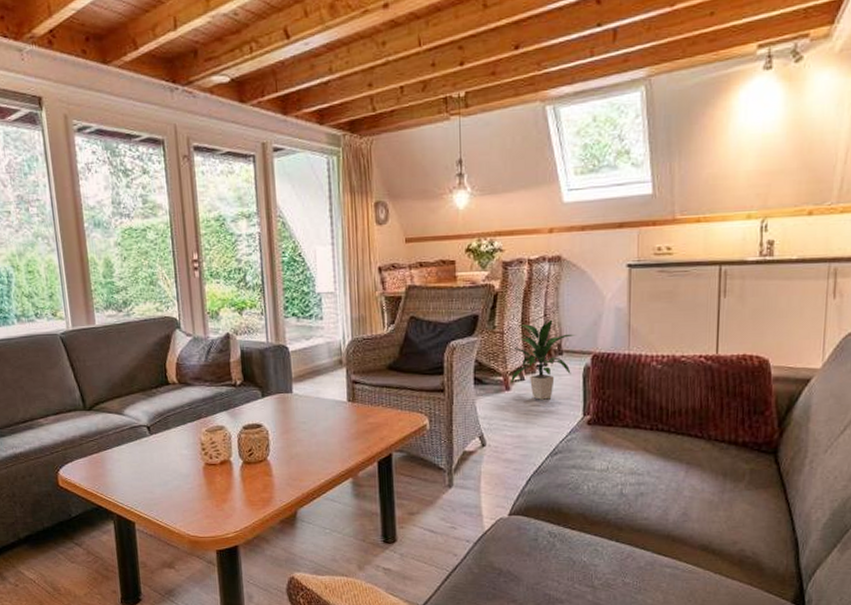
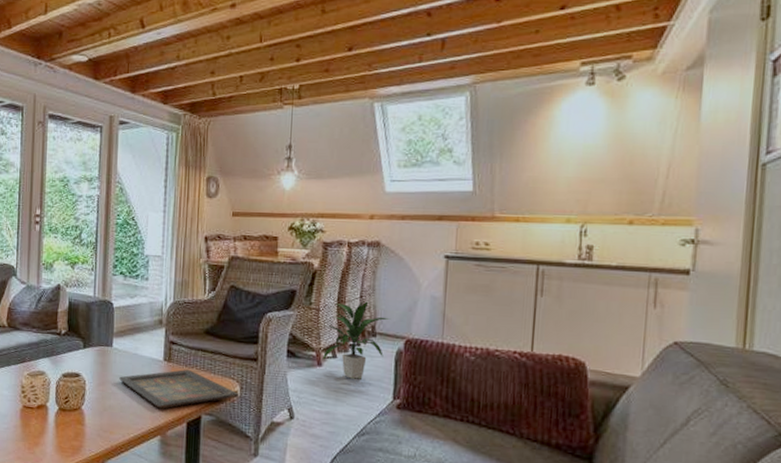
icon panel: none [303,407,428,451] -> present [119,369,238,409]

